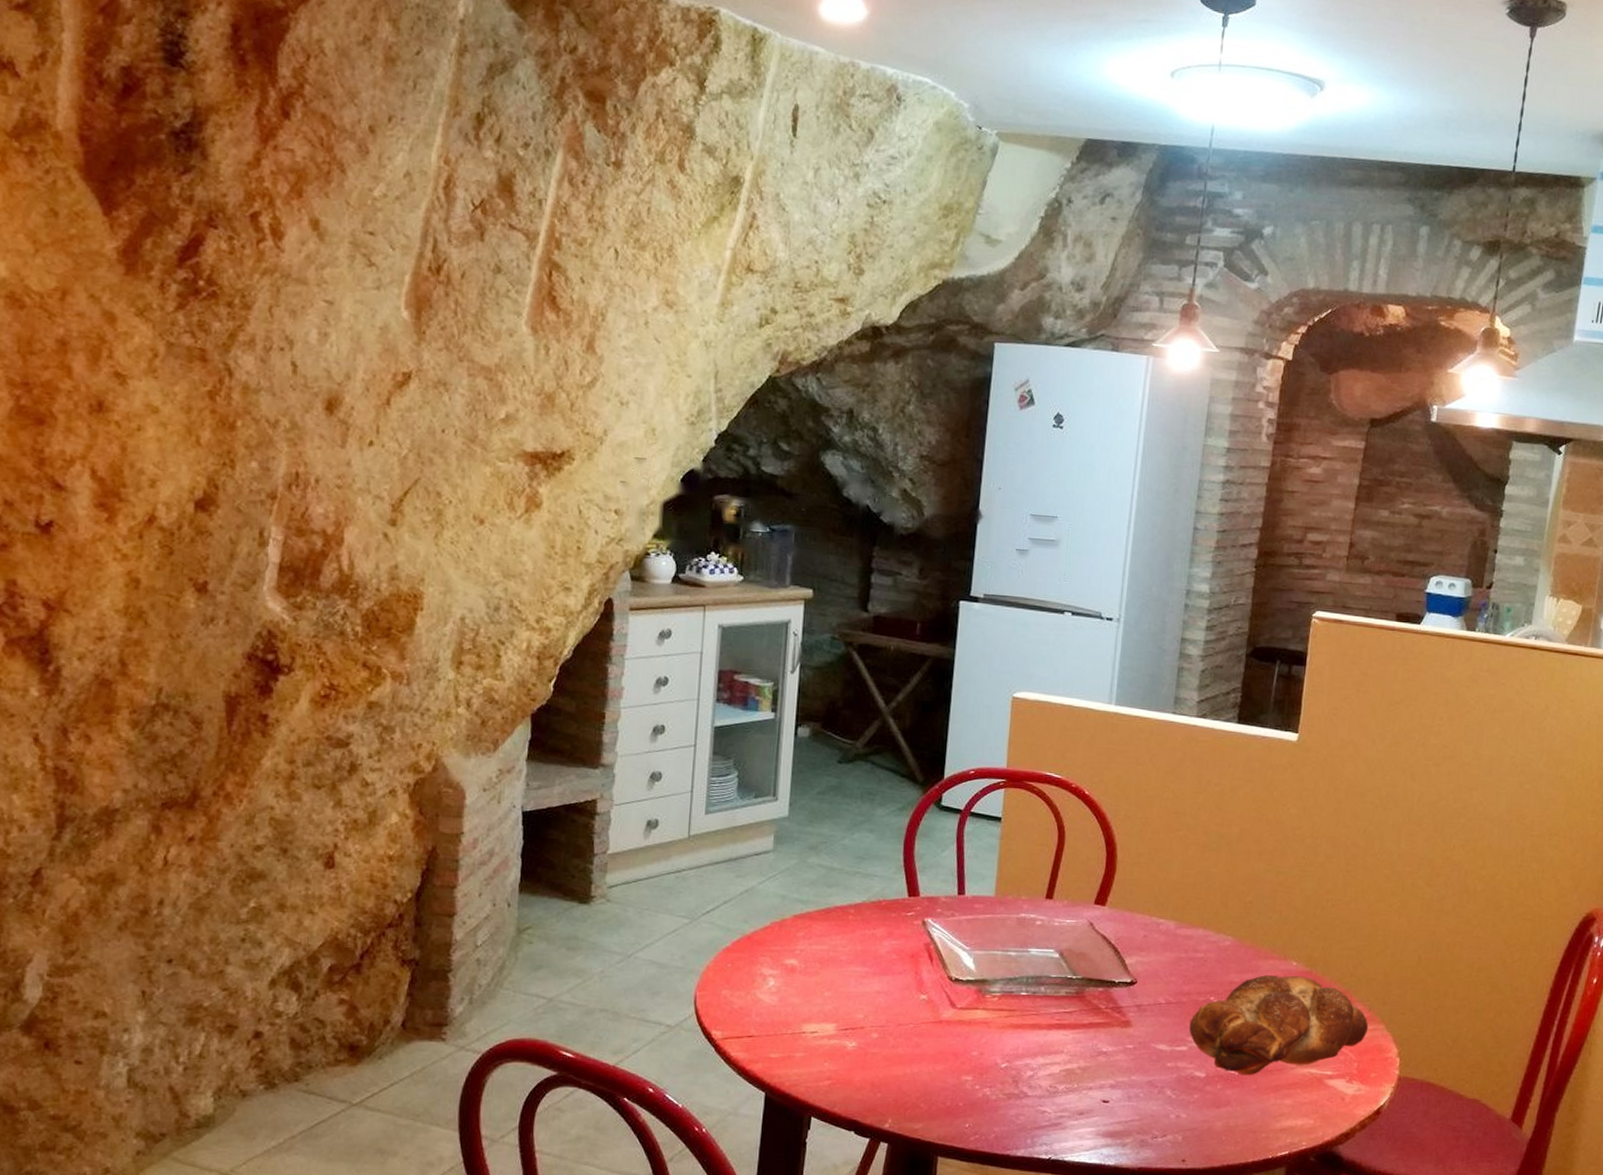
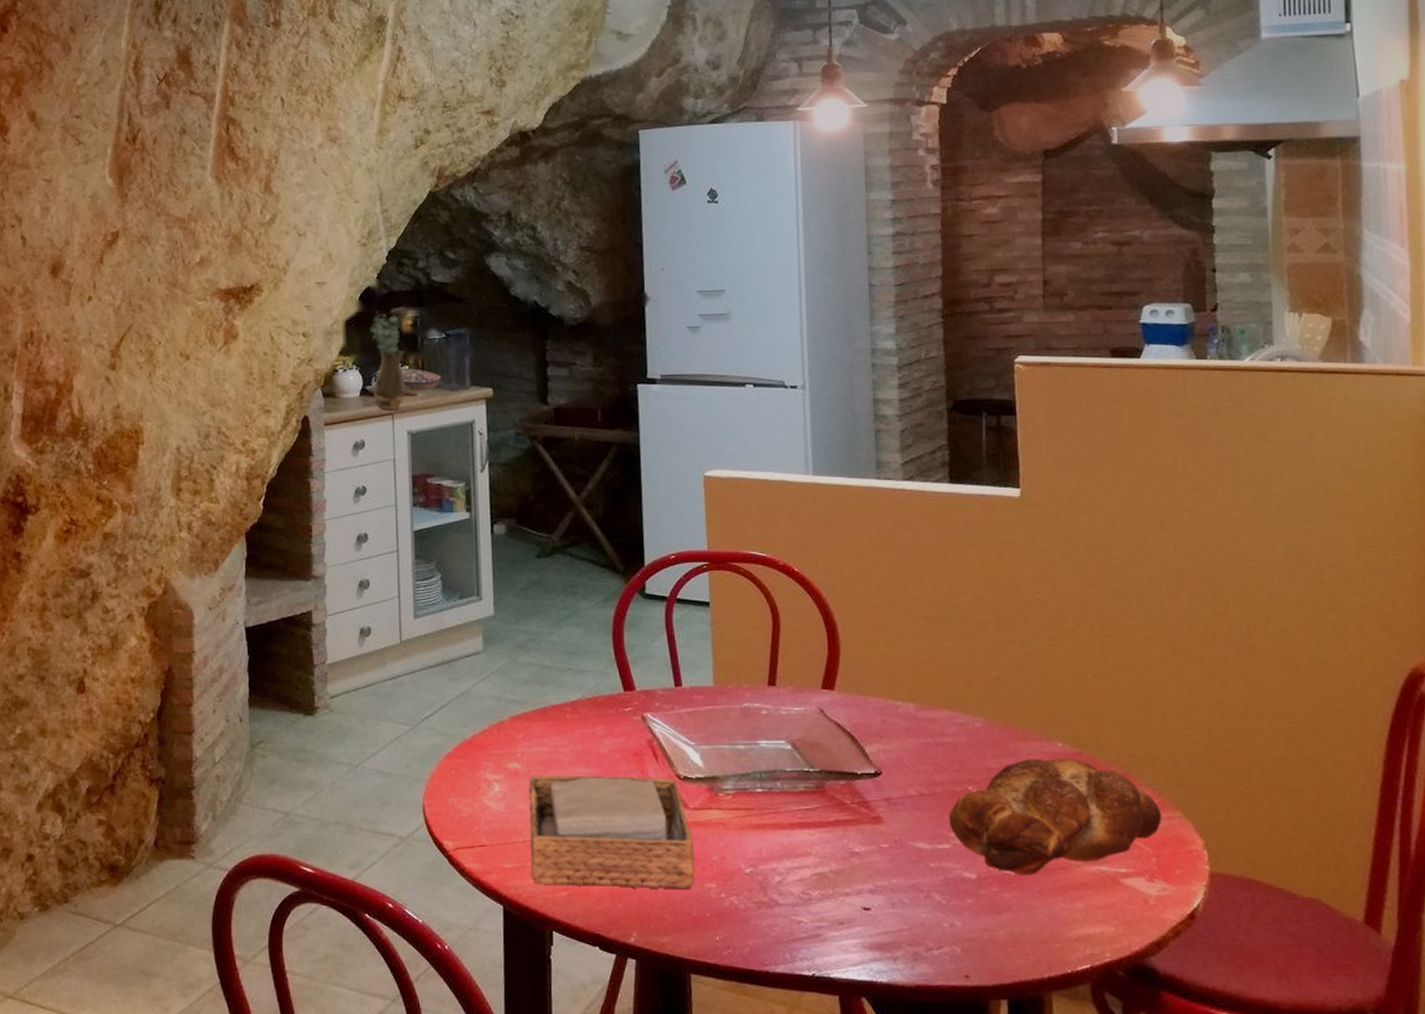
vase: none [686,495,724,602] -> present [370,310,406,411]
bowl: none [718,558,762,590] -> present [401,367,442,397]
napkin holder: none [796,972,956,1082] -> present [528,776,696,890]

